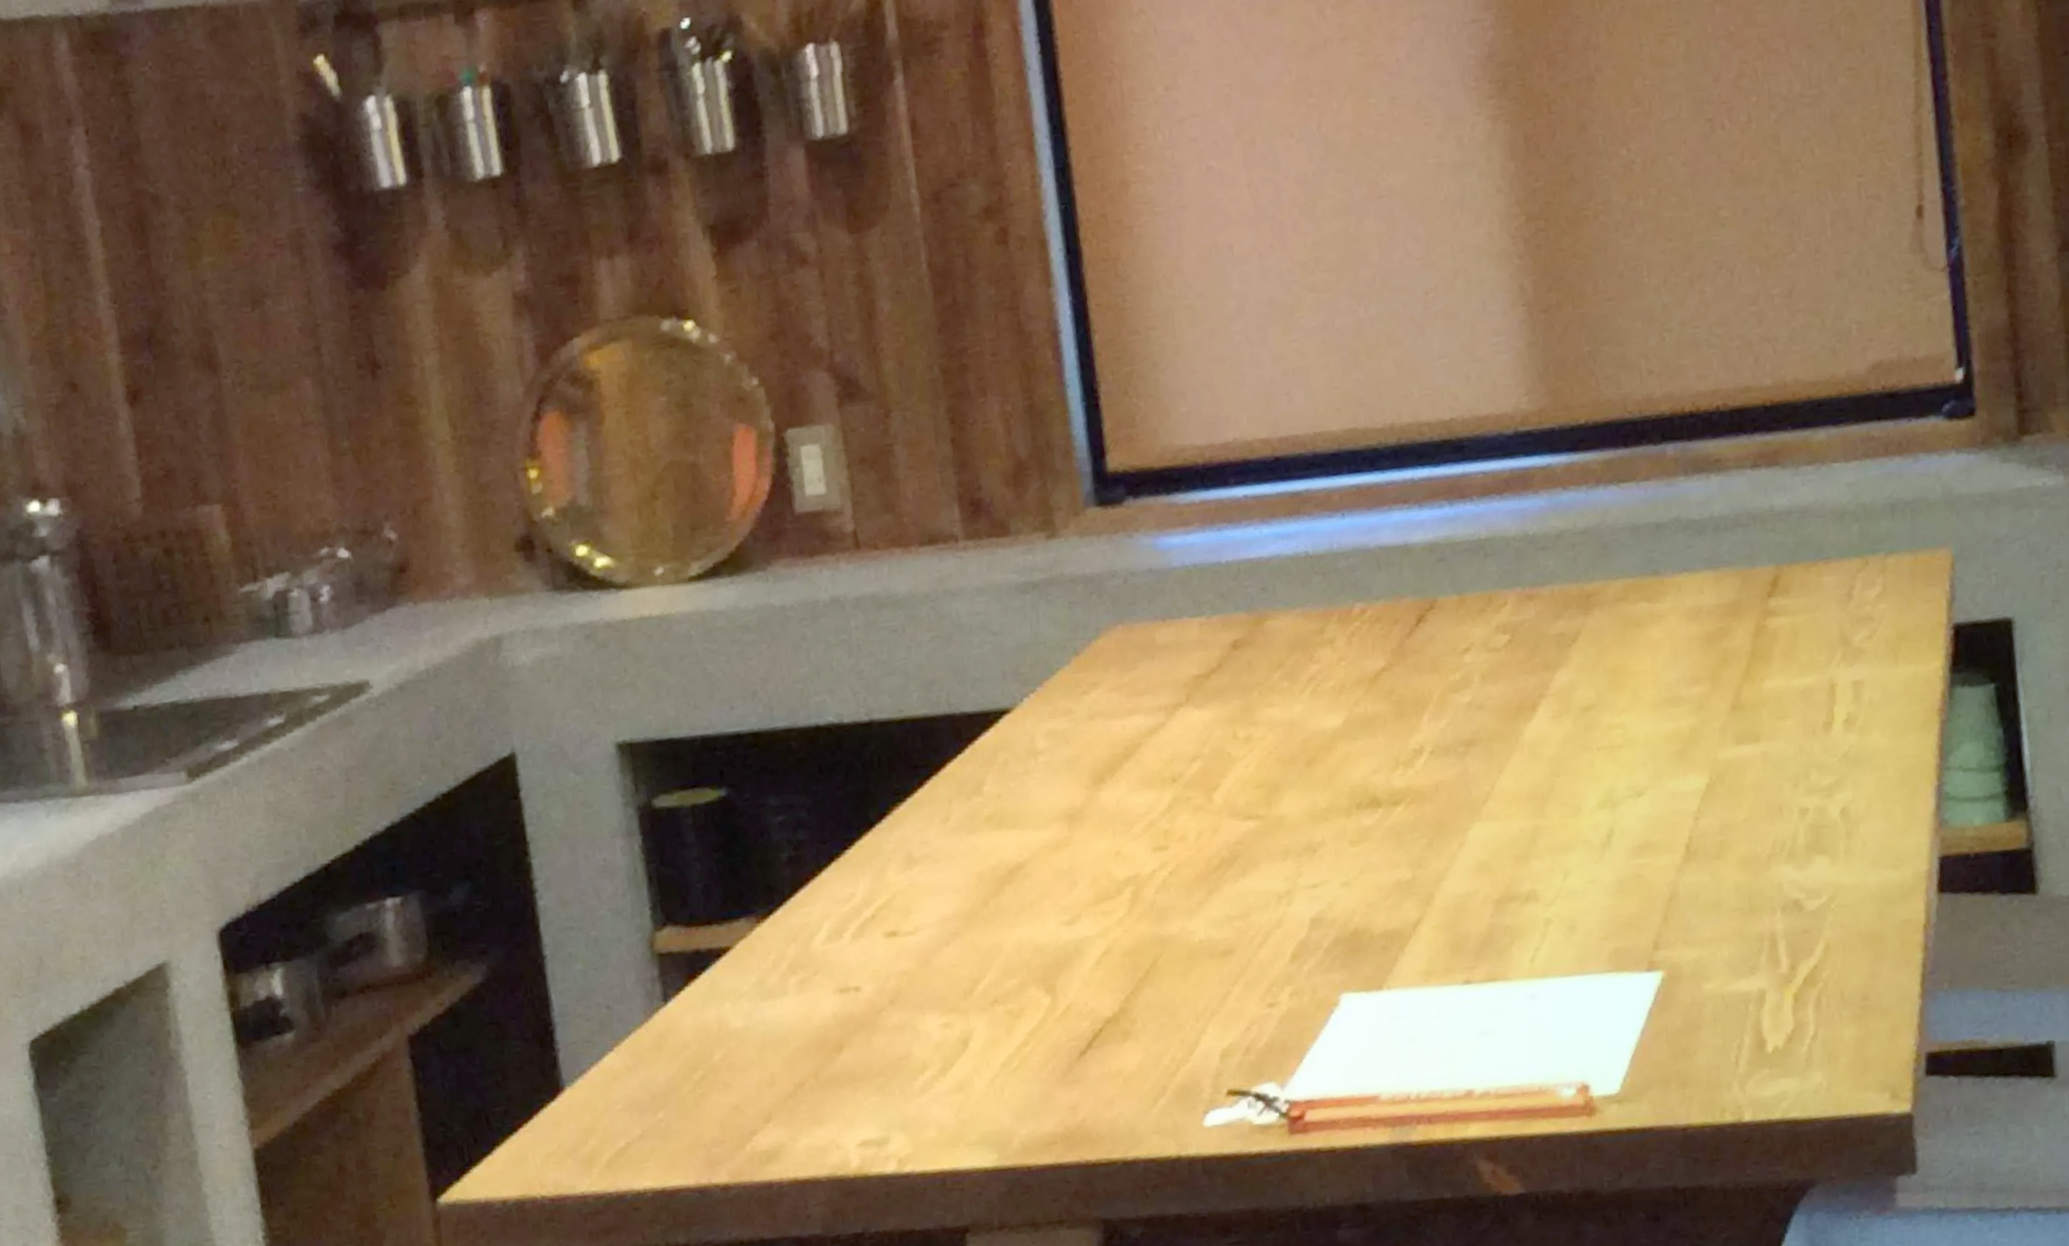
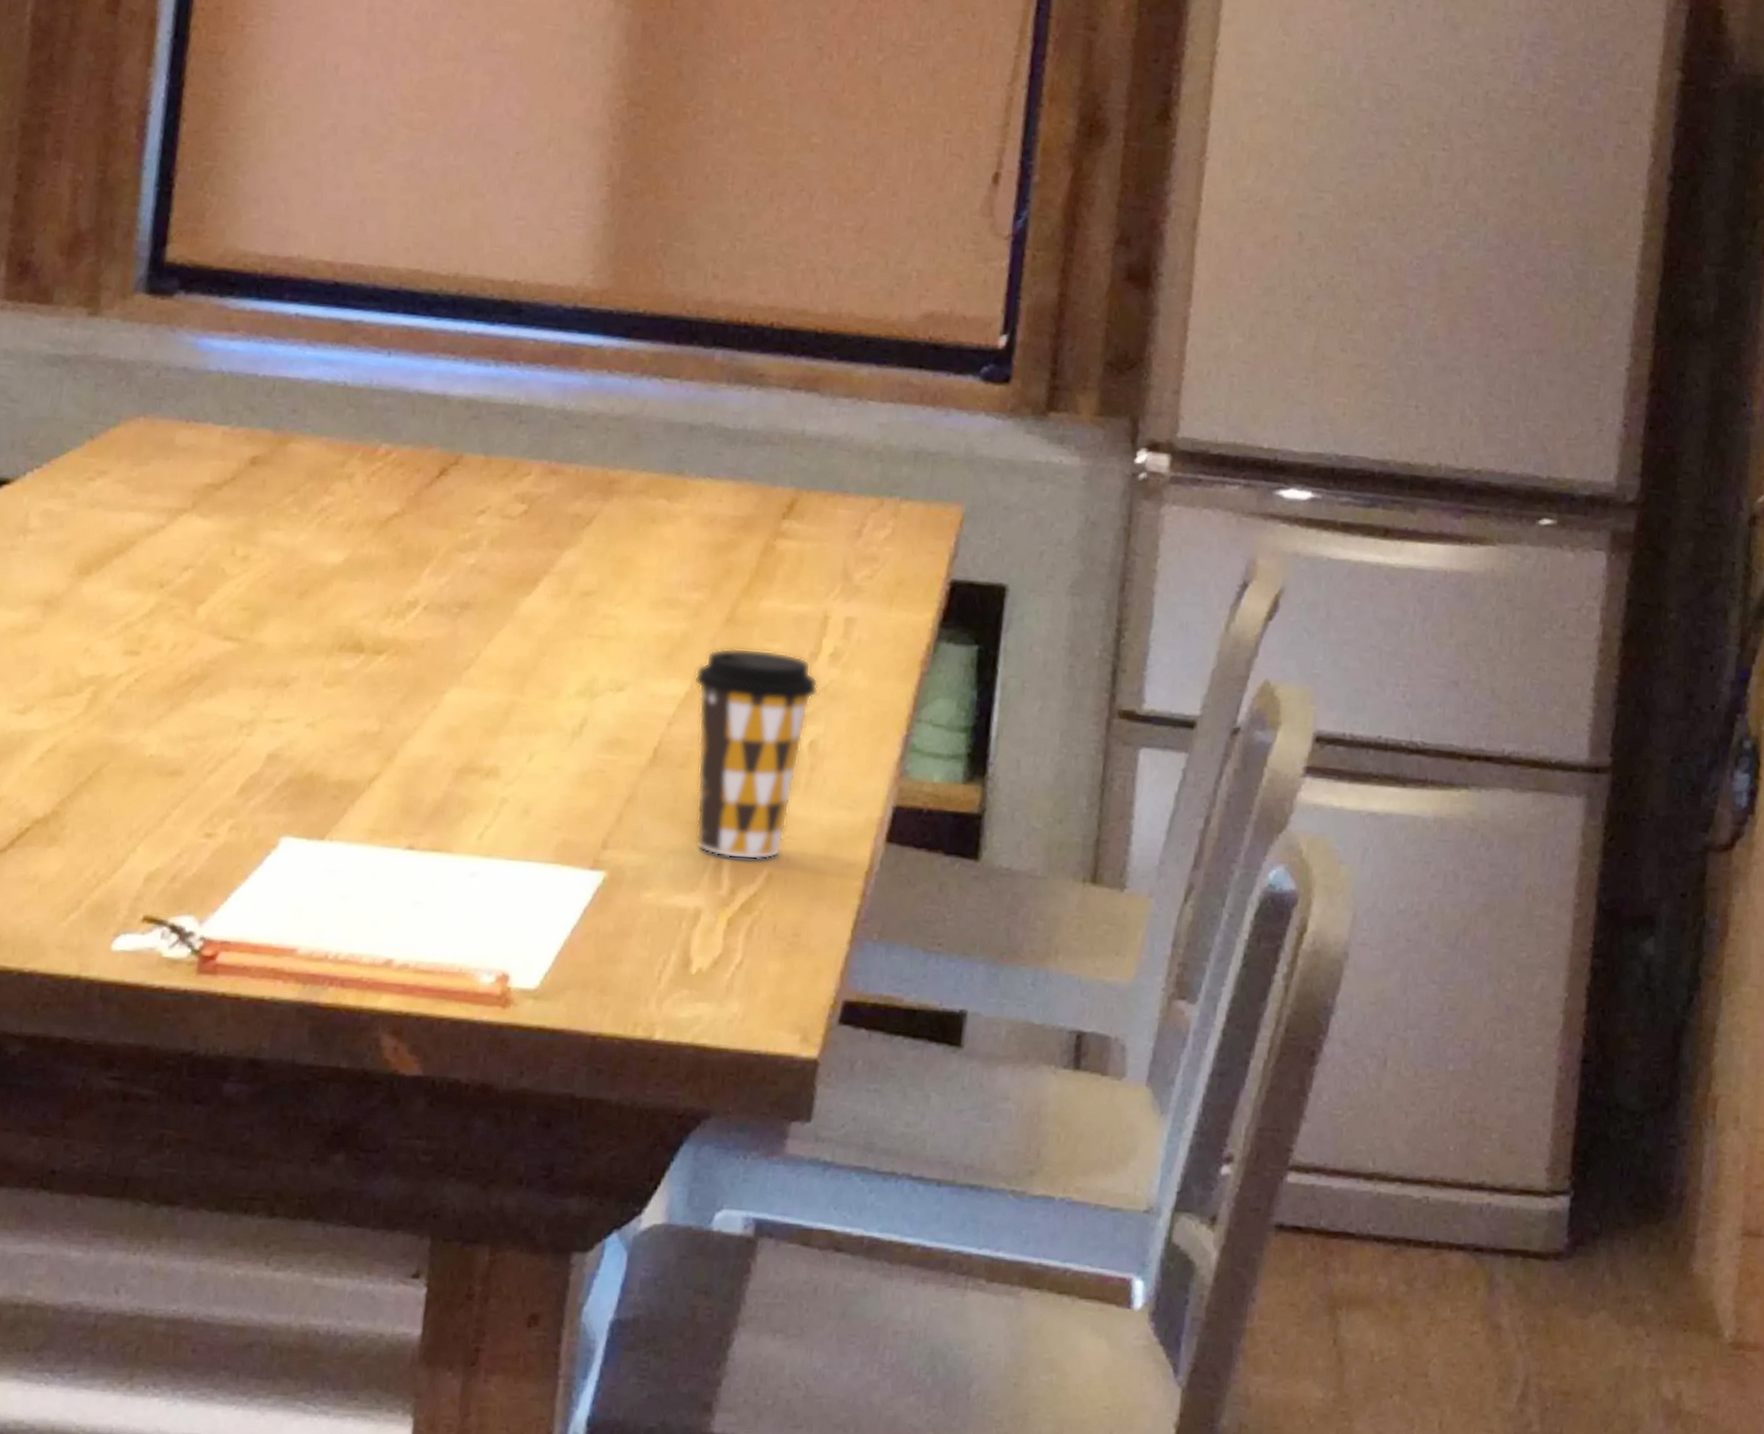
coffee cup: none [1711,727,1839,937] -> present [693,647,819,860]

